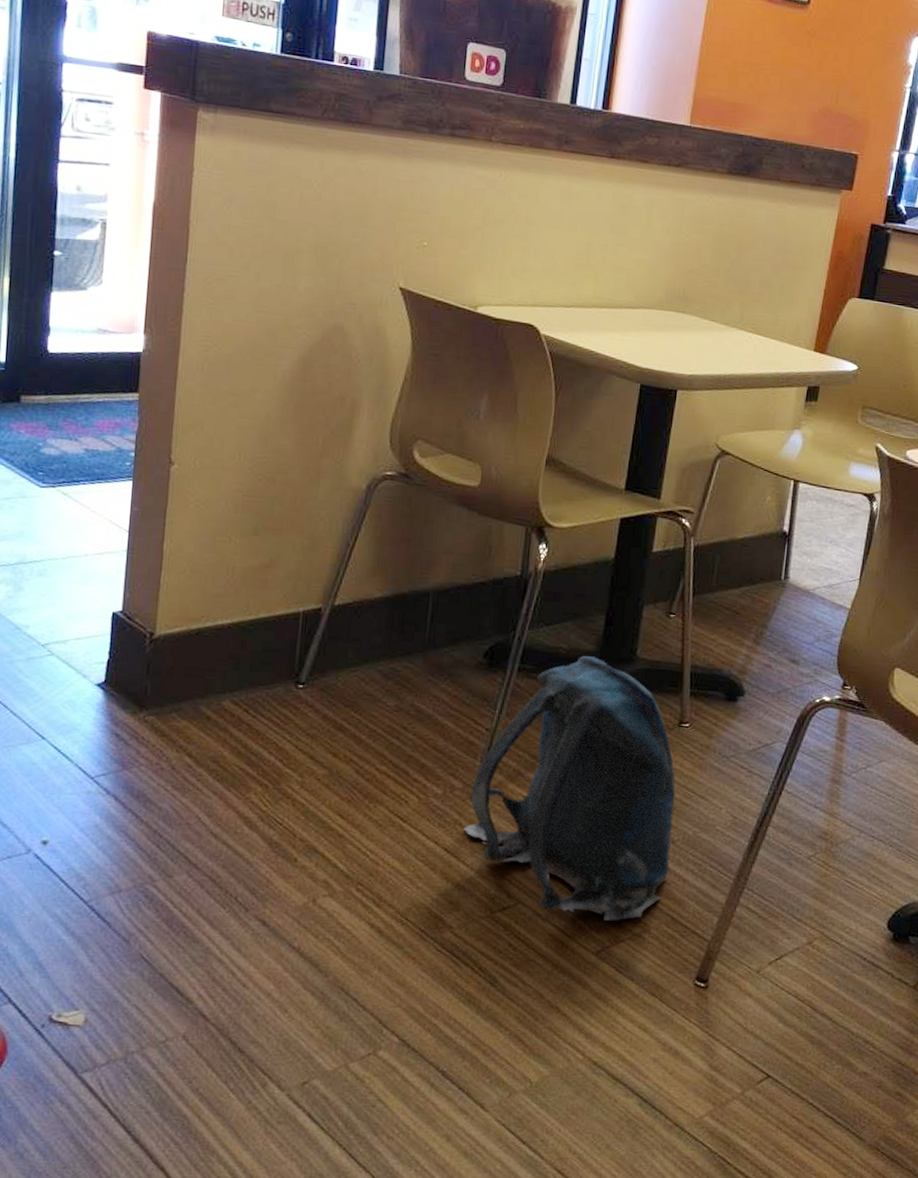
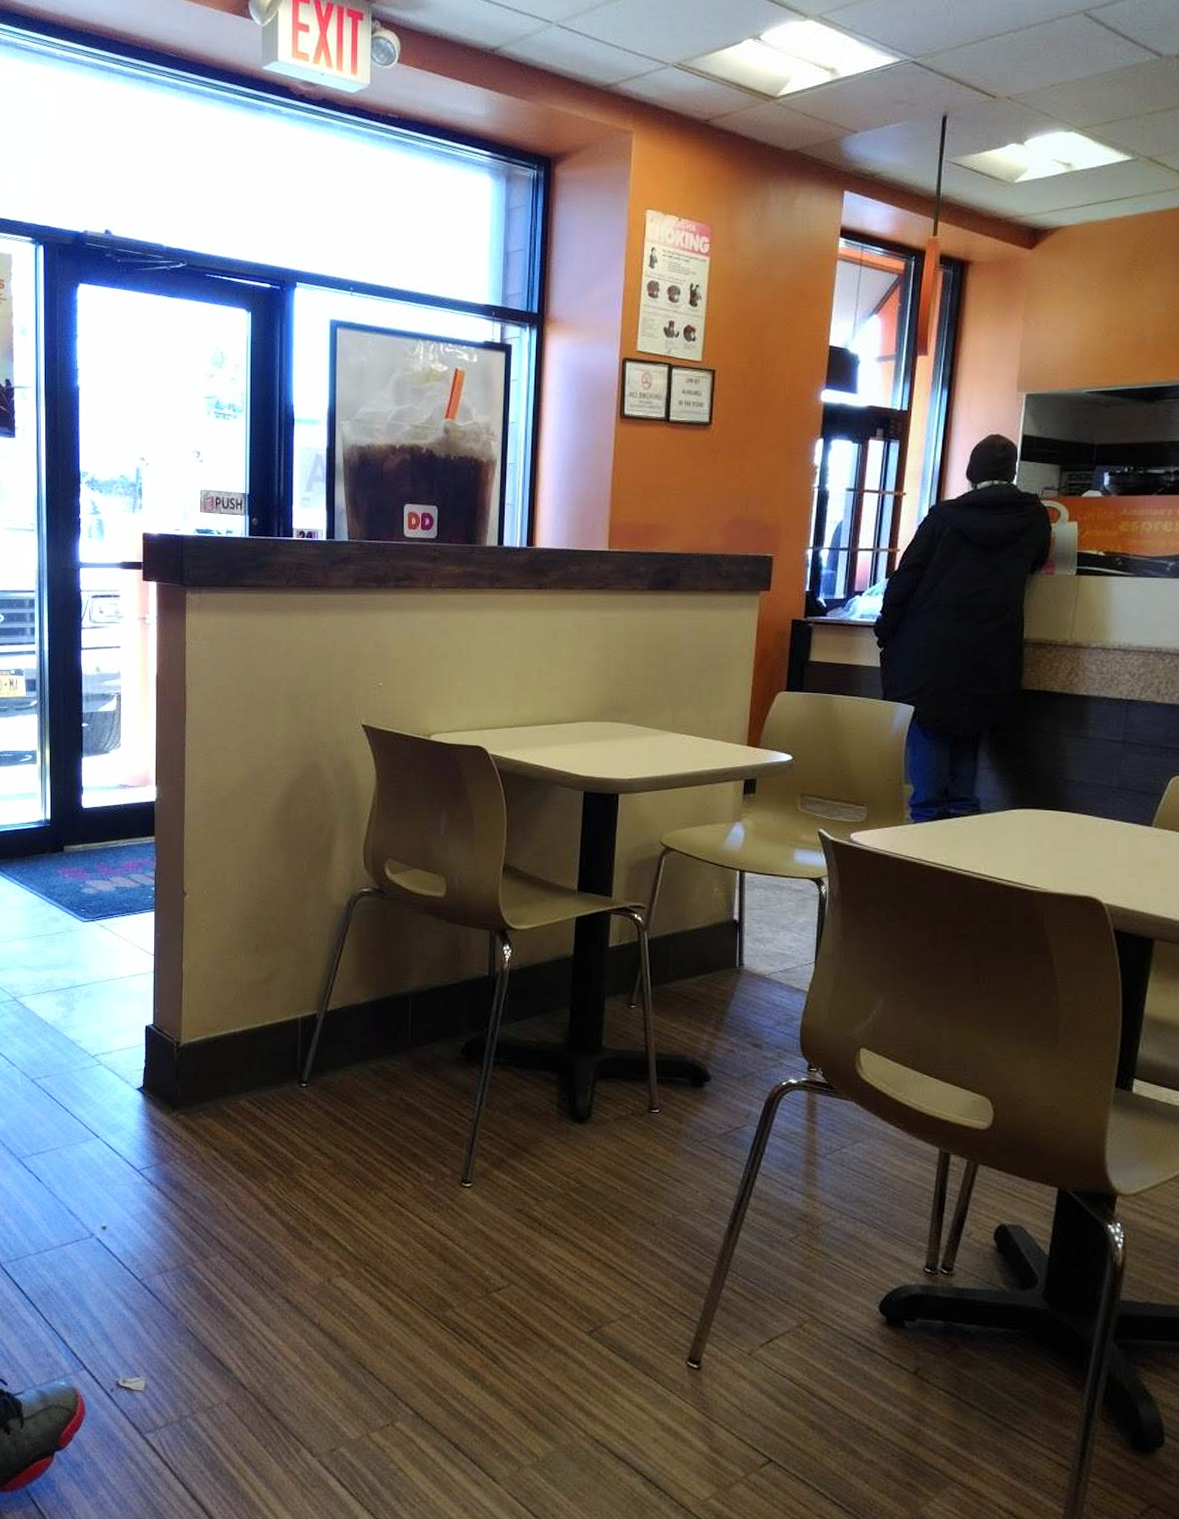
backpack: present [463,656,676,921] -> none [456,1048,652,1302]

